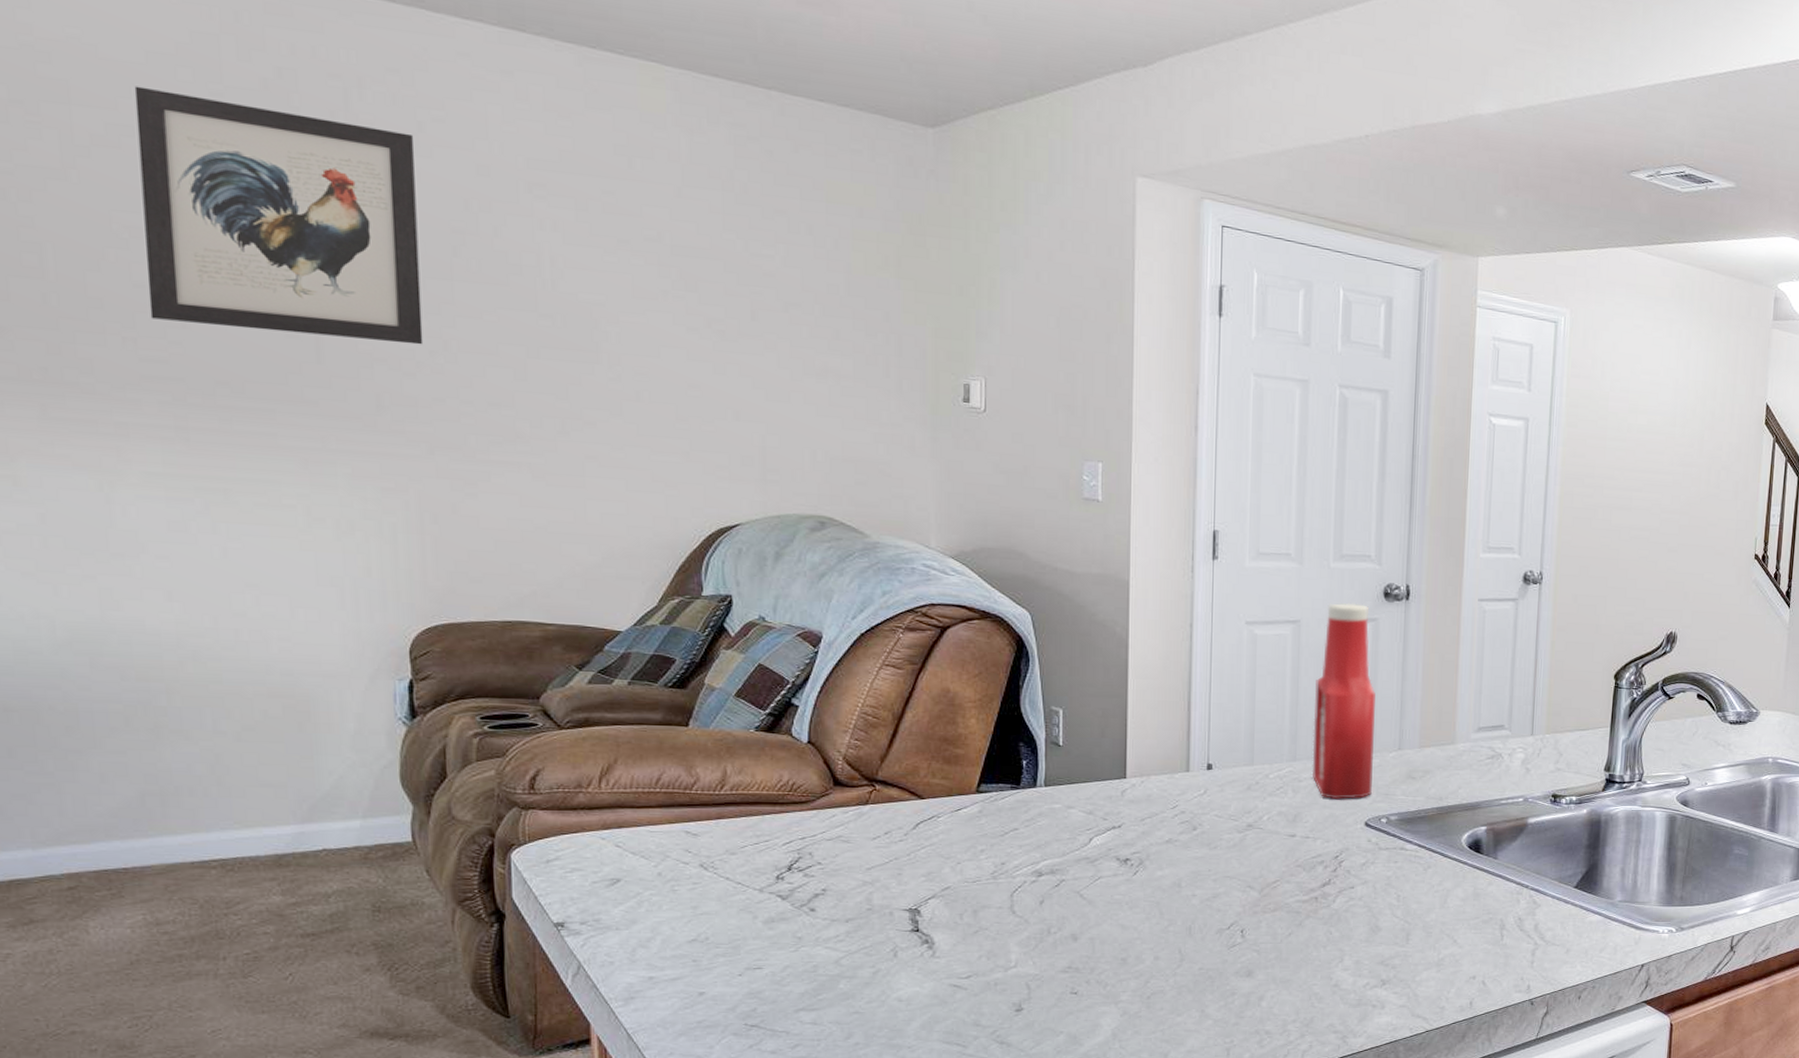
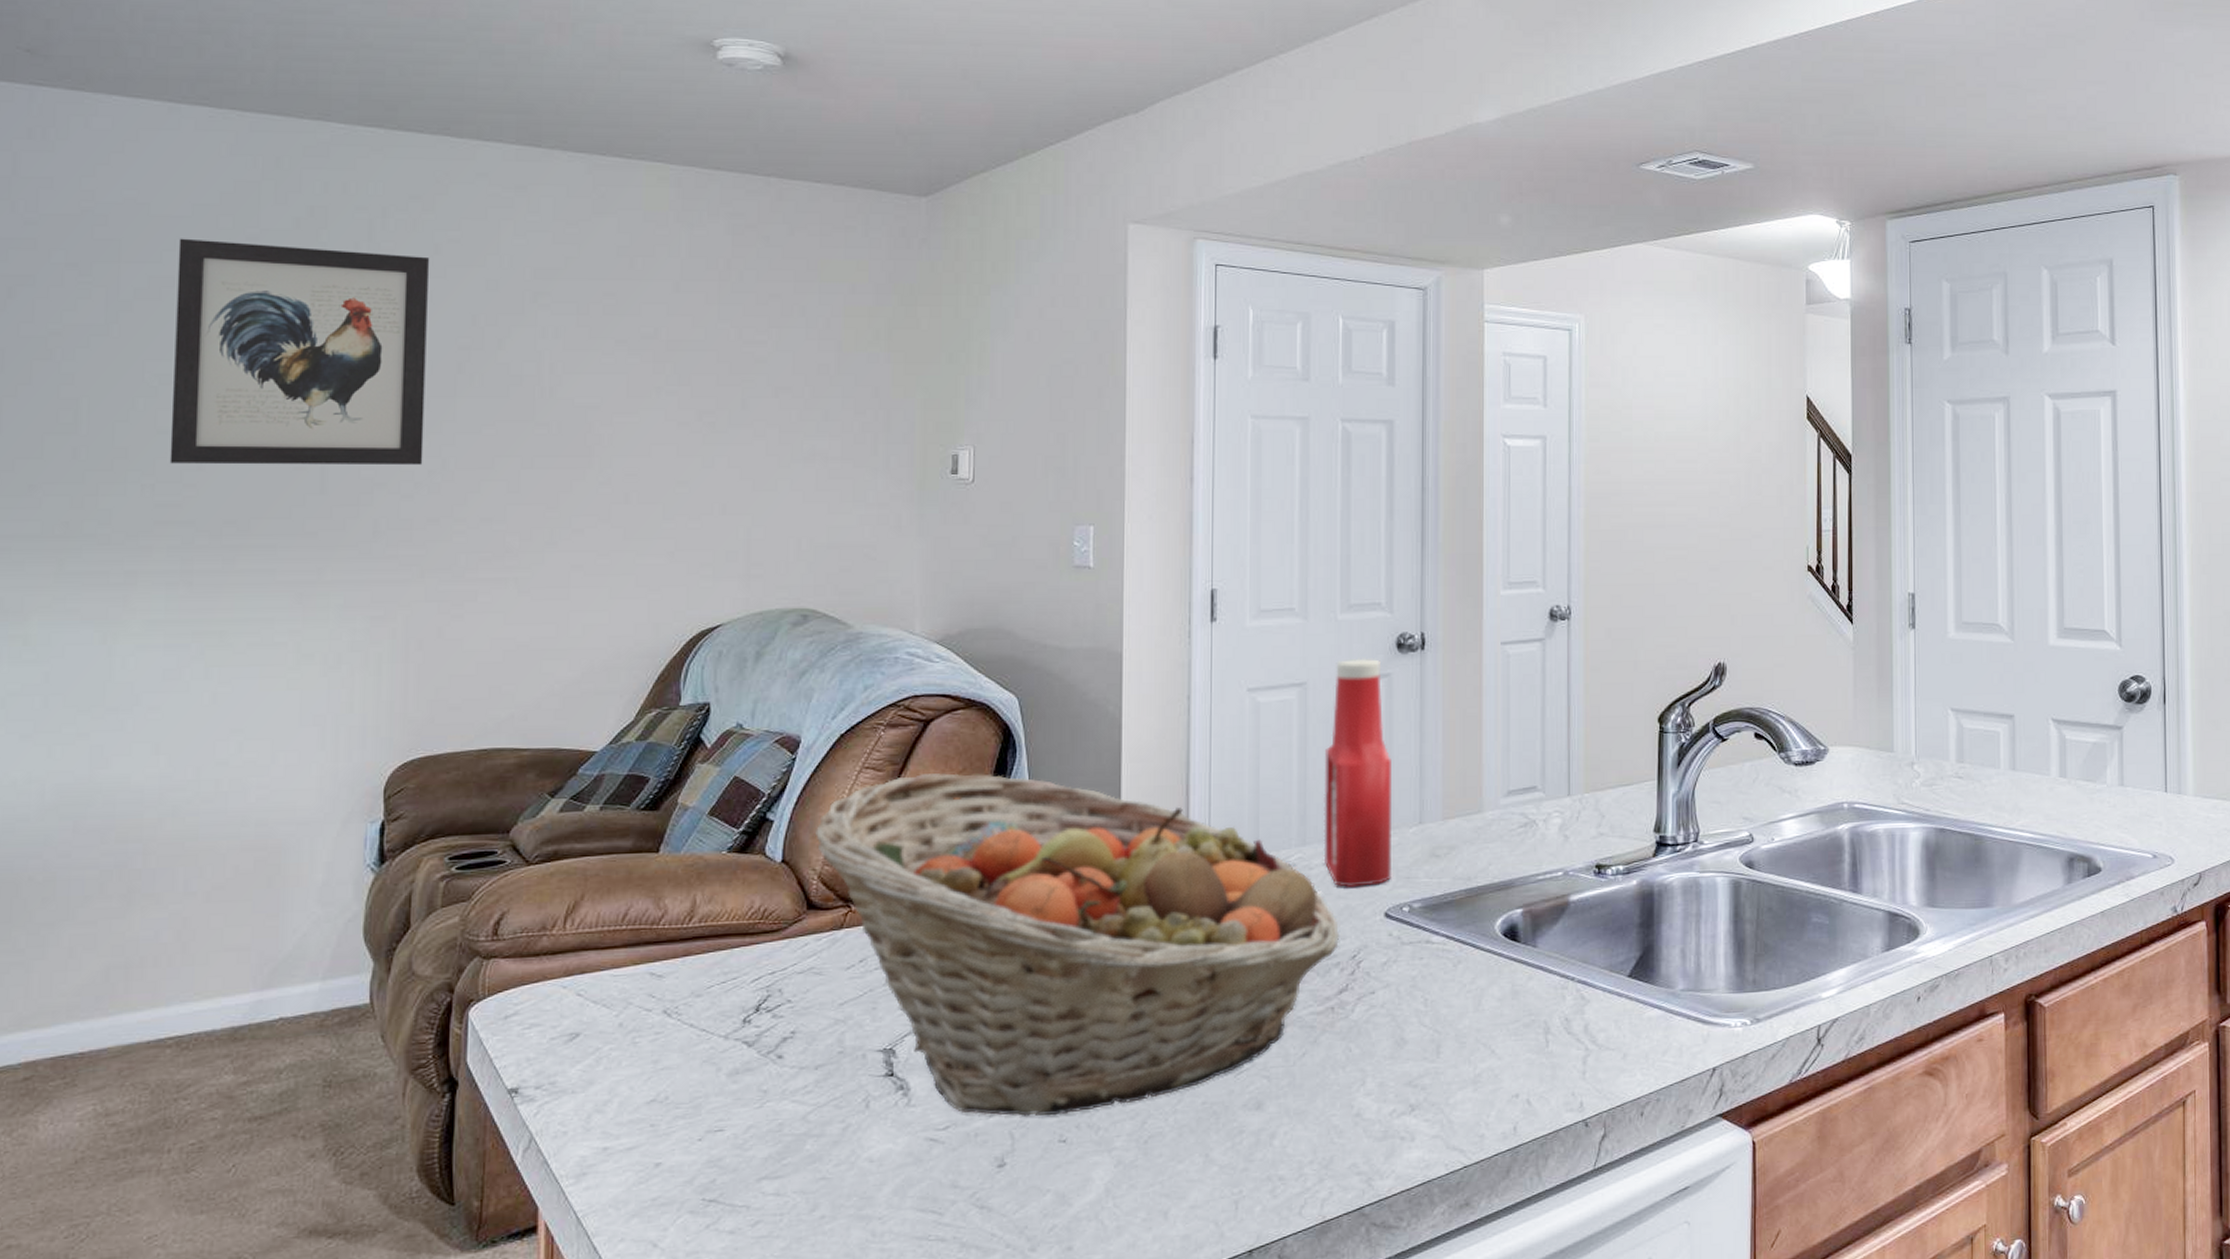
fruit basket: none [839,674,1324,972] -> present [815,773,1339,1116]

